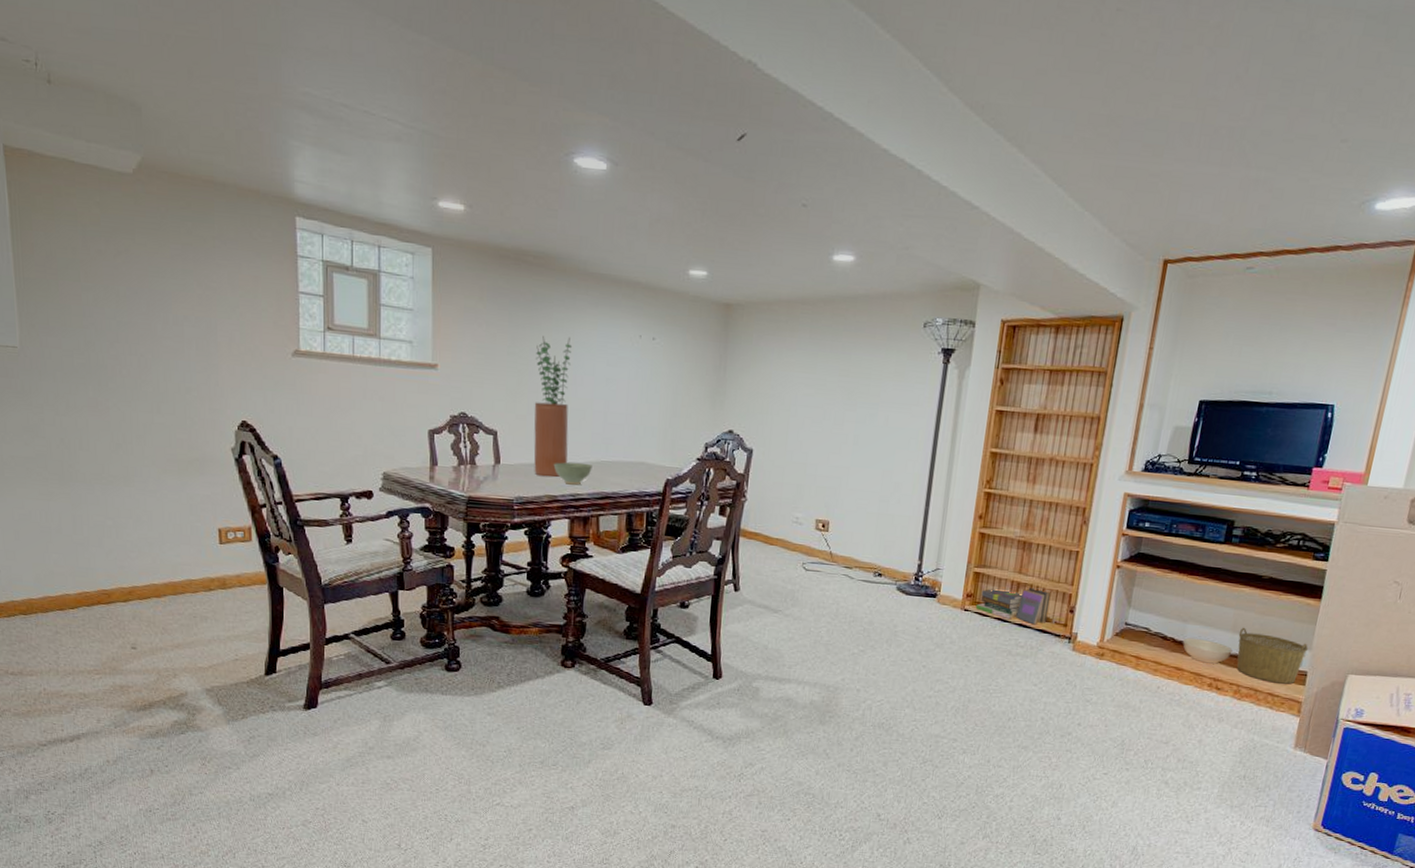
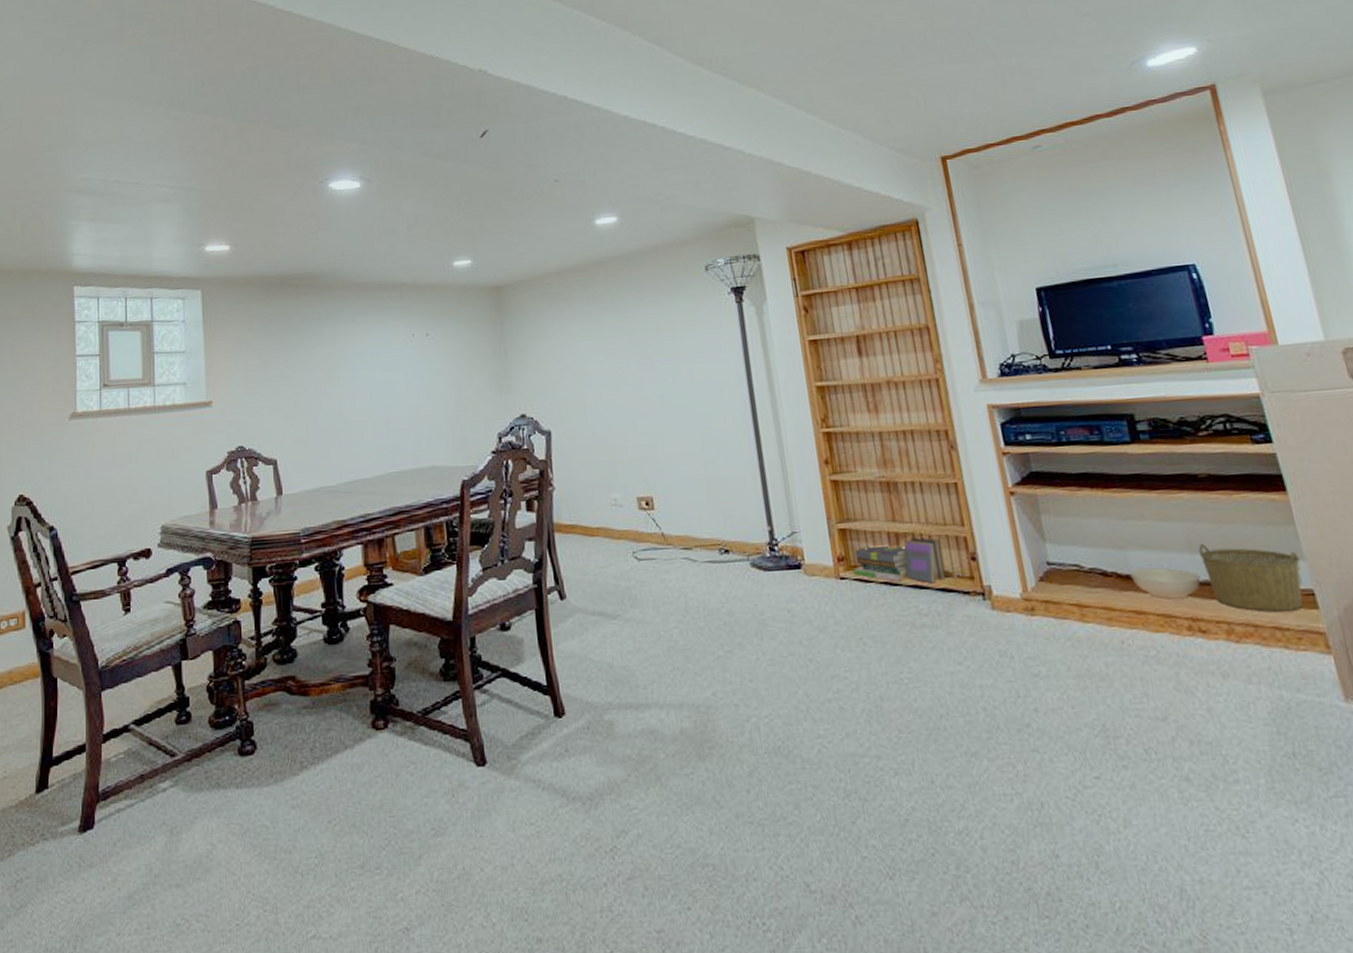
vase: present [533,336,573,478] -> none [310,349,354,502]
bowl: present [553,462,592,485] -> none [338,478,381,505]

